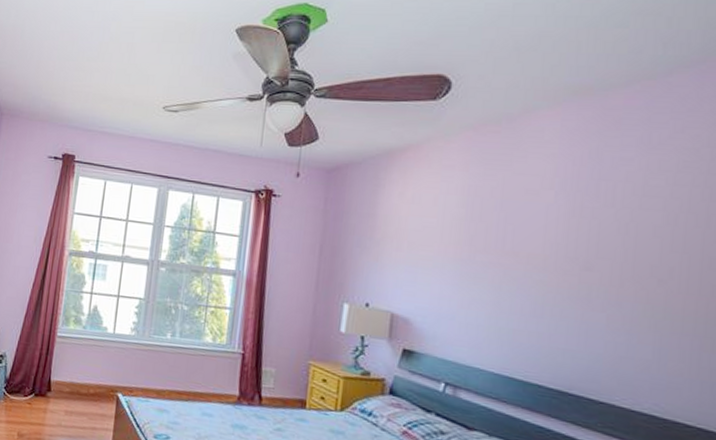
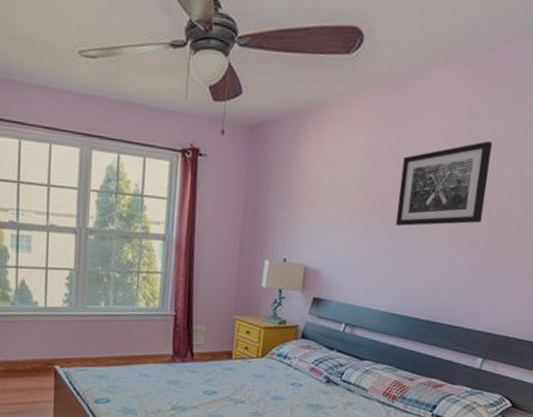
wall art: none [504,184,628,278] -> present [396,140,493,227]

